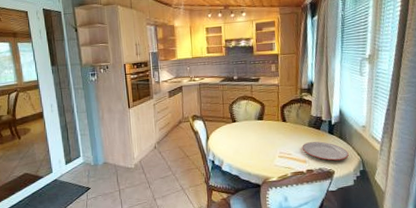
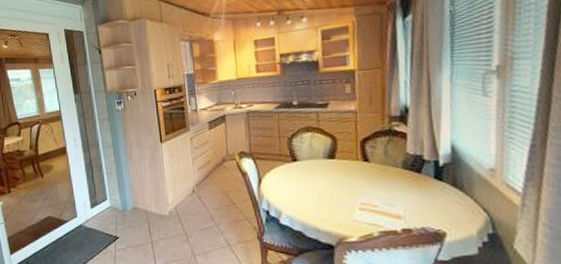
plate: present [302,141,349,161] -> none [393,189,469,218]

